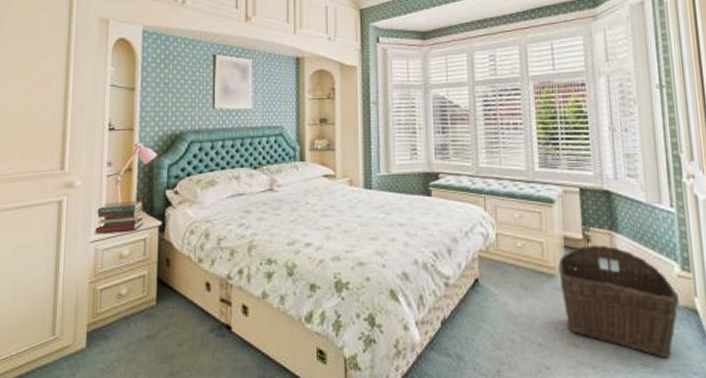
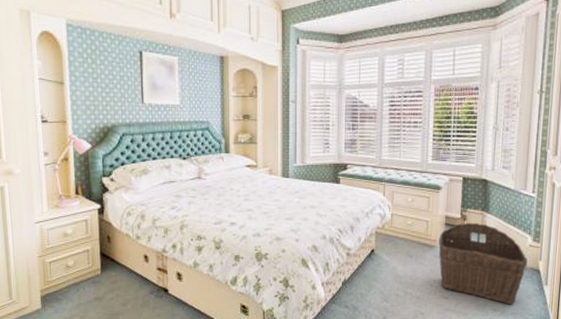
books: present [95,200,144,235] -> none [38,186,84,216]

